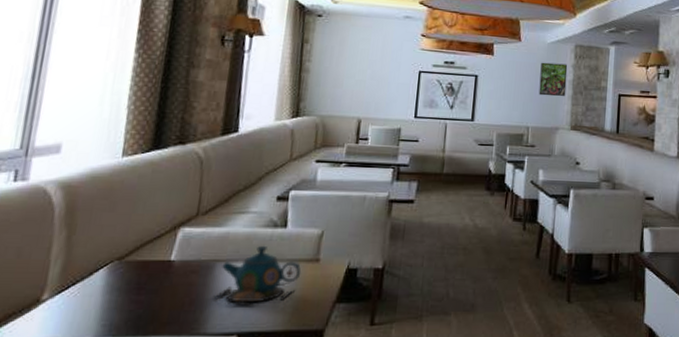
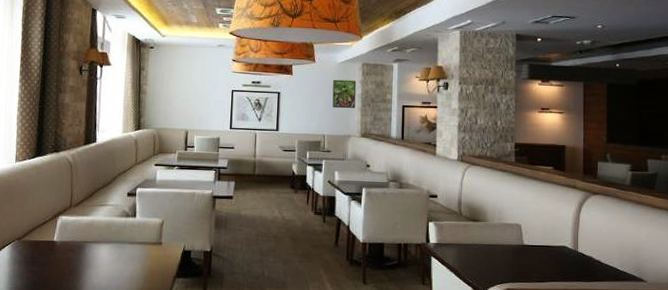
teapot: present [213,245,302,306] -> none [85,230,149,278]

